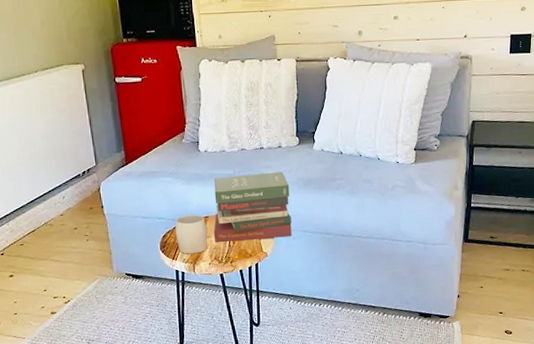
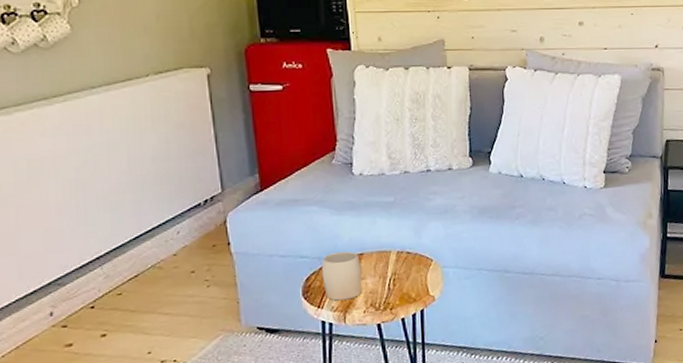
books: present [213,171,292,243] -> none [369,198,465,286]

